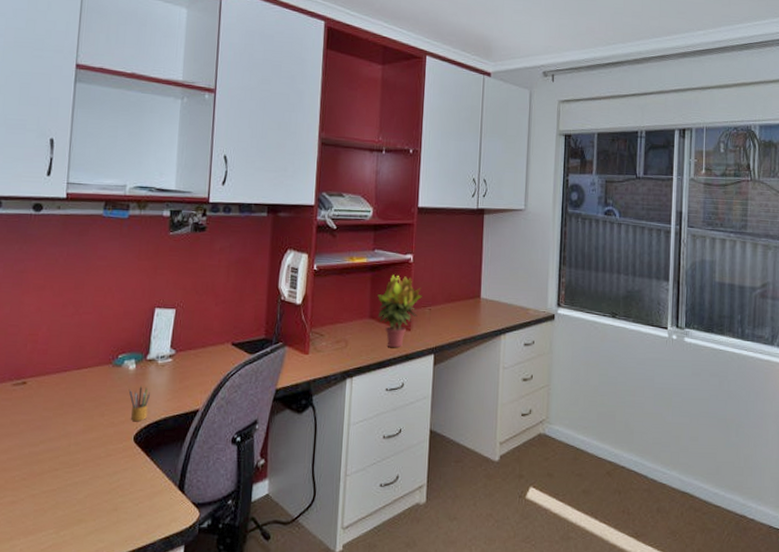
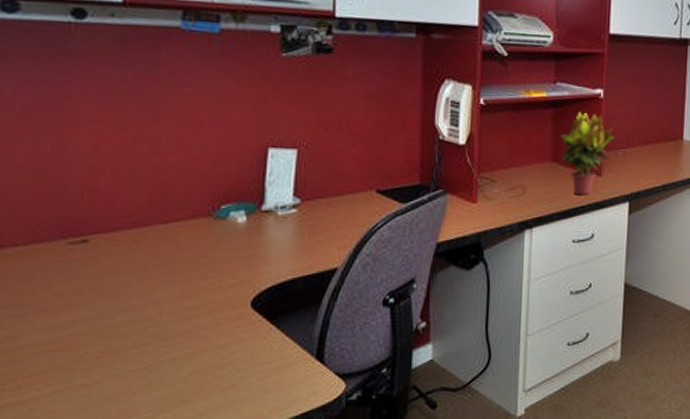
pencil box: present [128,386,151,421] -> none [239,242,271,283]

